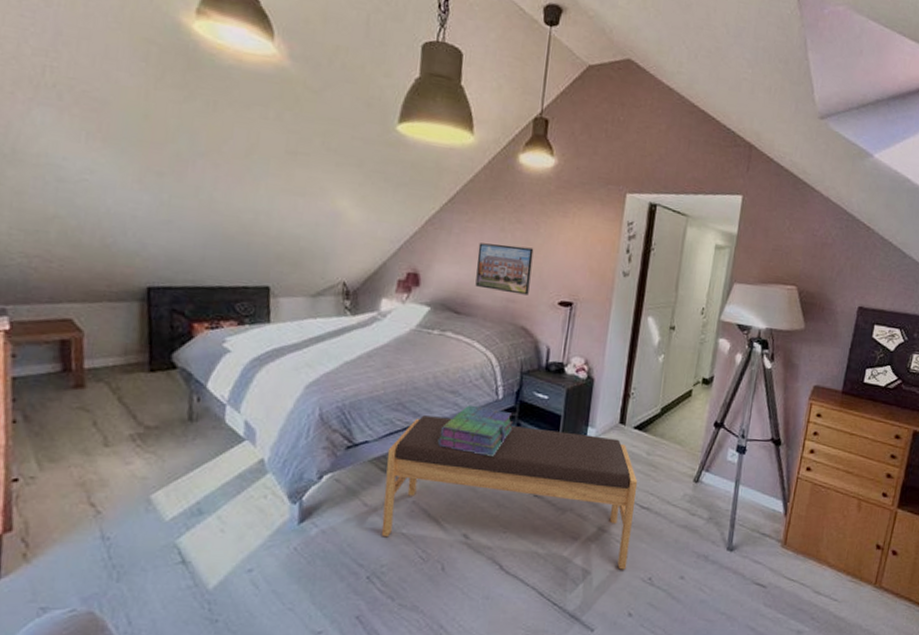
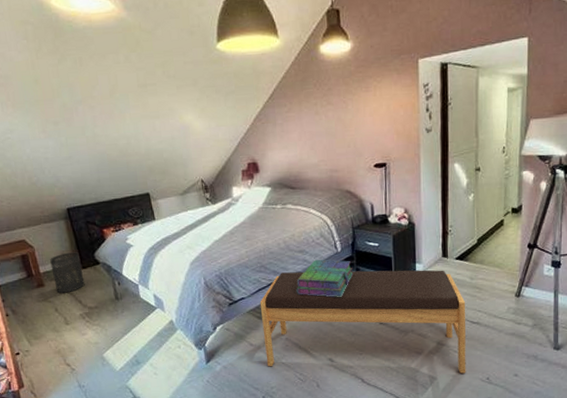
trash can: none [101,346,150,402] -> present [50,252,85,294]
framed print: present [475,243,534,295] -> none [299,123,348,165]

